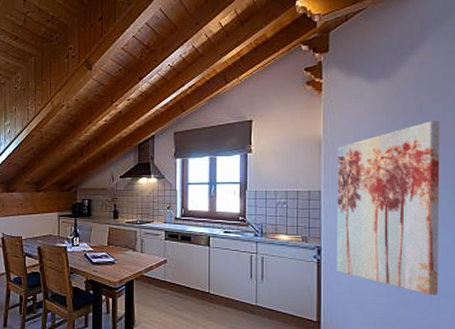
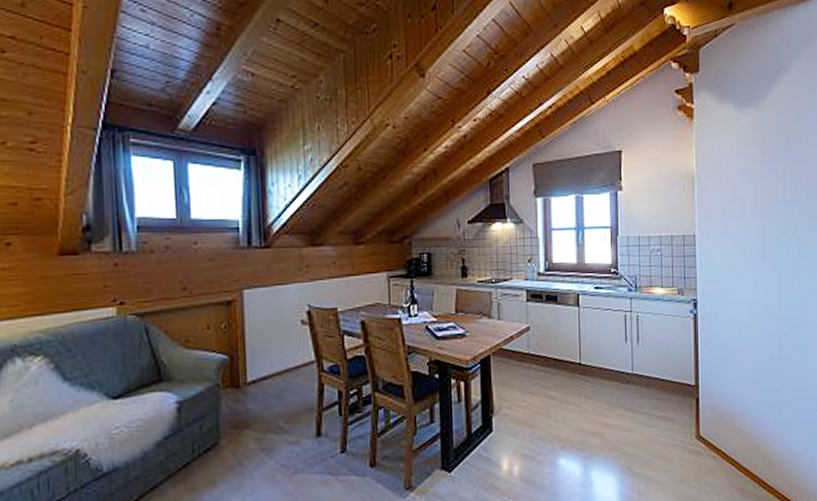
wall art: present [336,120,440,295] -> none [710,154,806,345]

